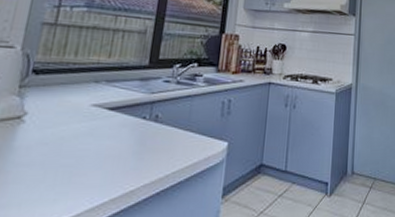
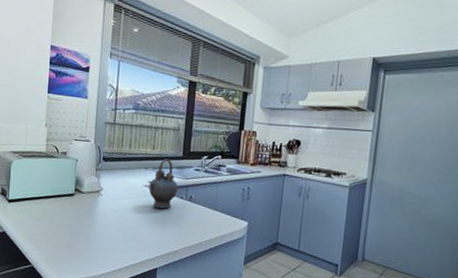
teapot: none [98,69,140,134] -> present [148,159,178,209]

